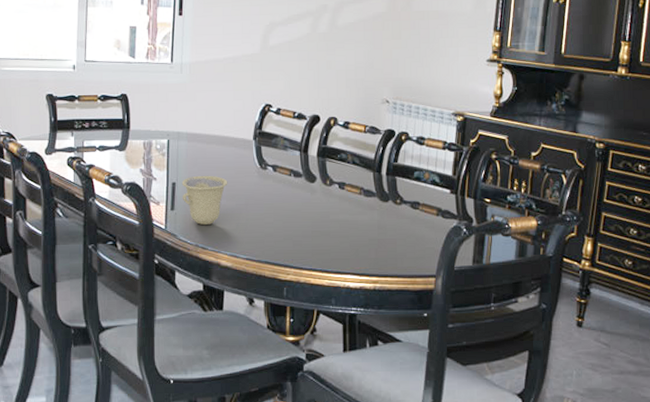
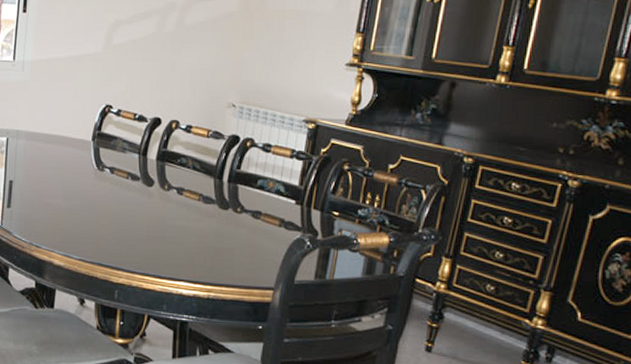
cup: present [181,175,228,225] -> none [18,174,65,224]

